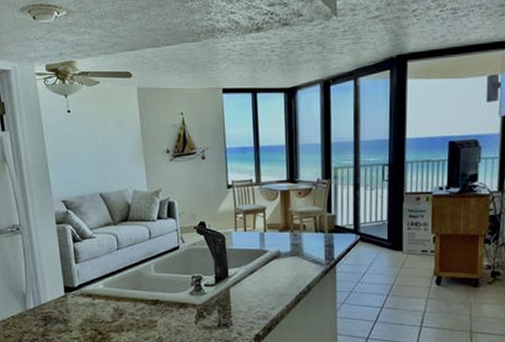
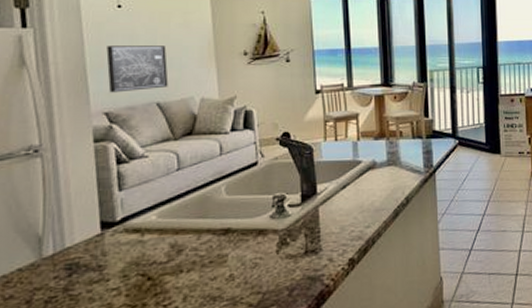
wall art: none [61,145,108,184] -> present [106,46,169,93]

